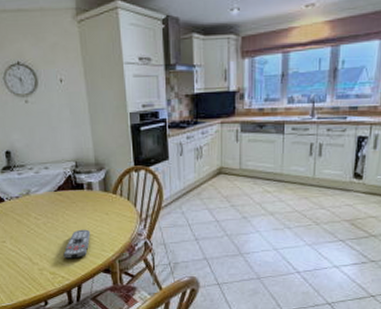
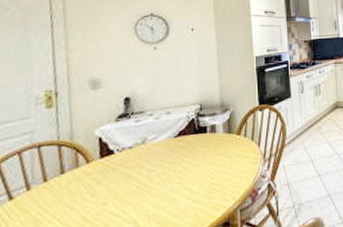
remote control: present [63,229,91,259] -> none [177,177,211,216]

